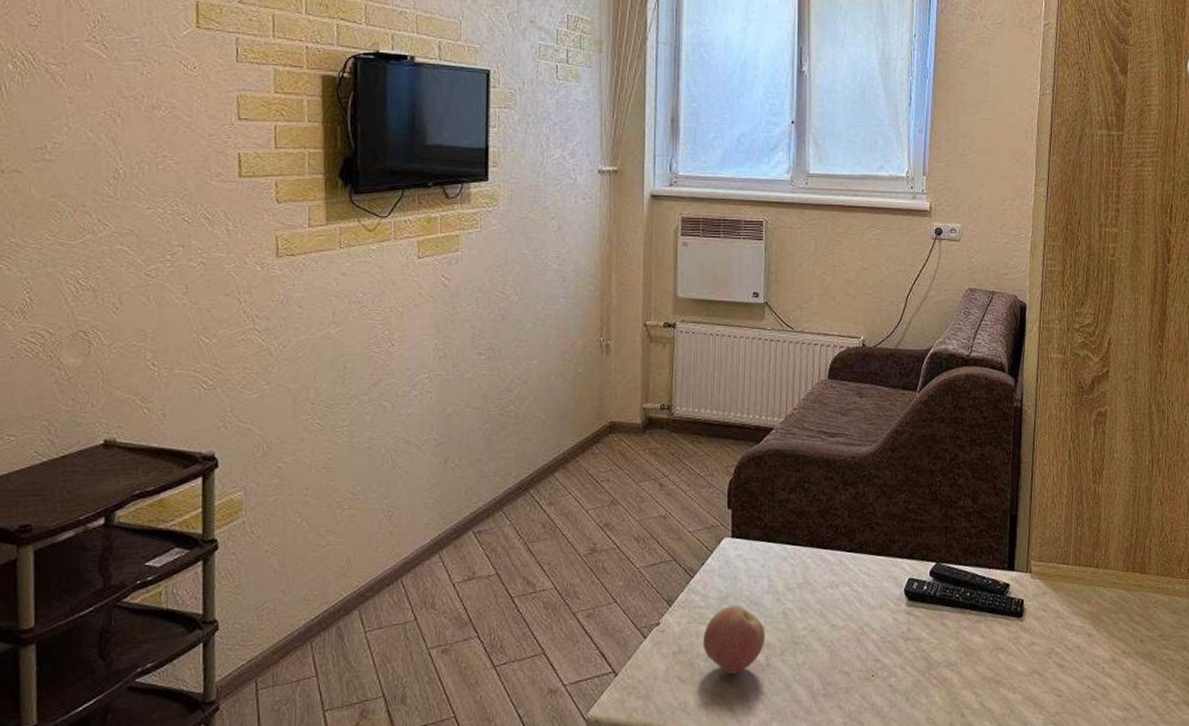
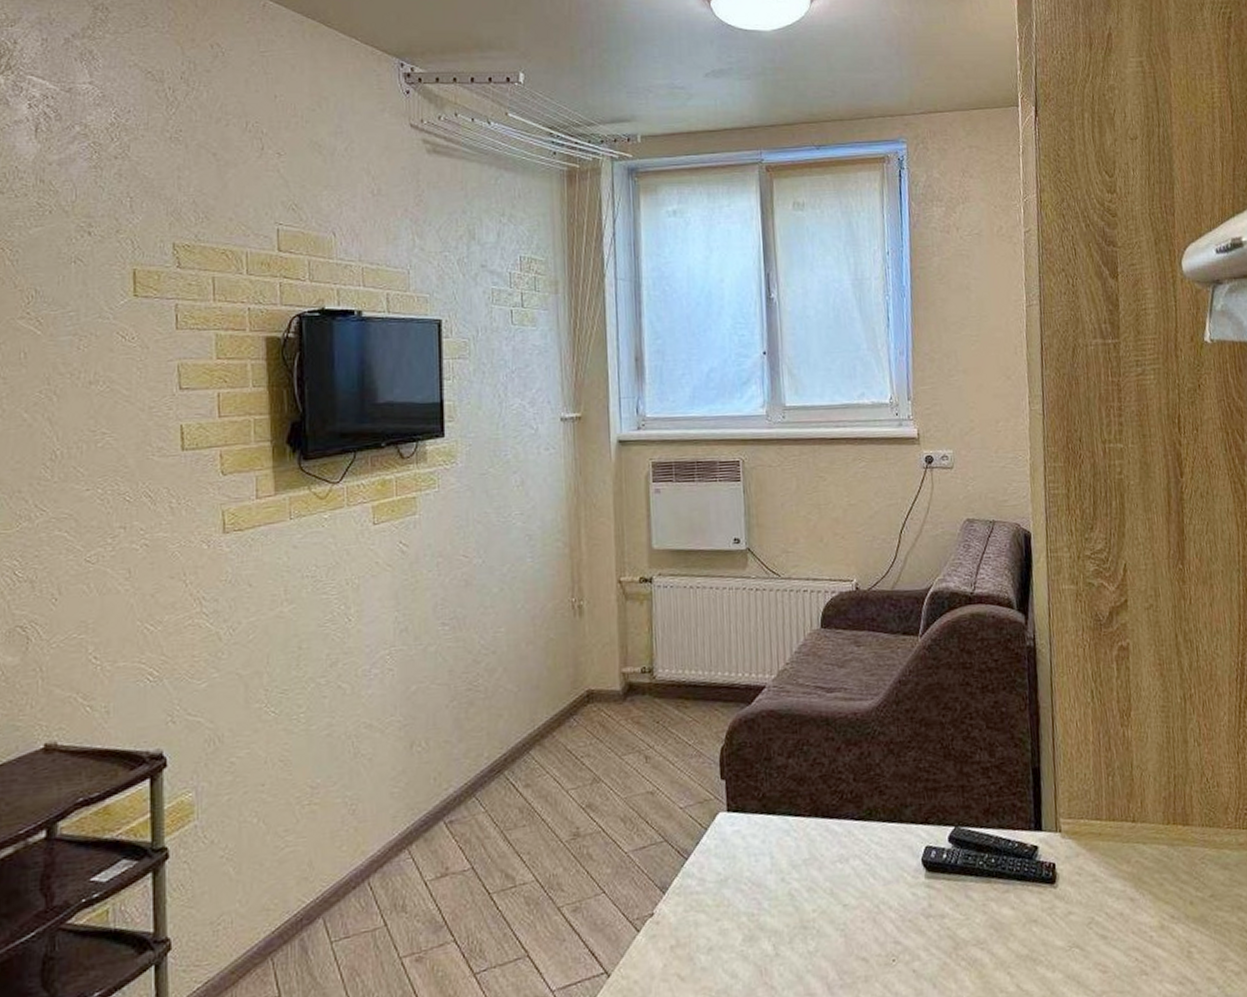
apple: present [703,605,766,675] -> none [702,888,772,968]

